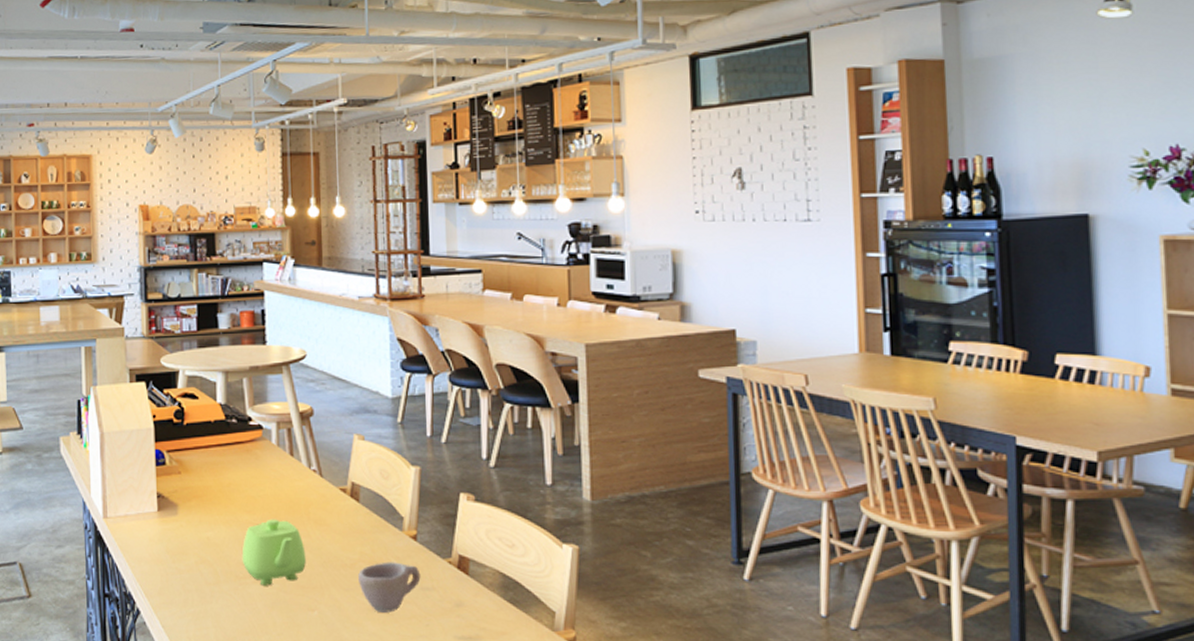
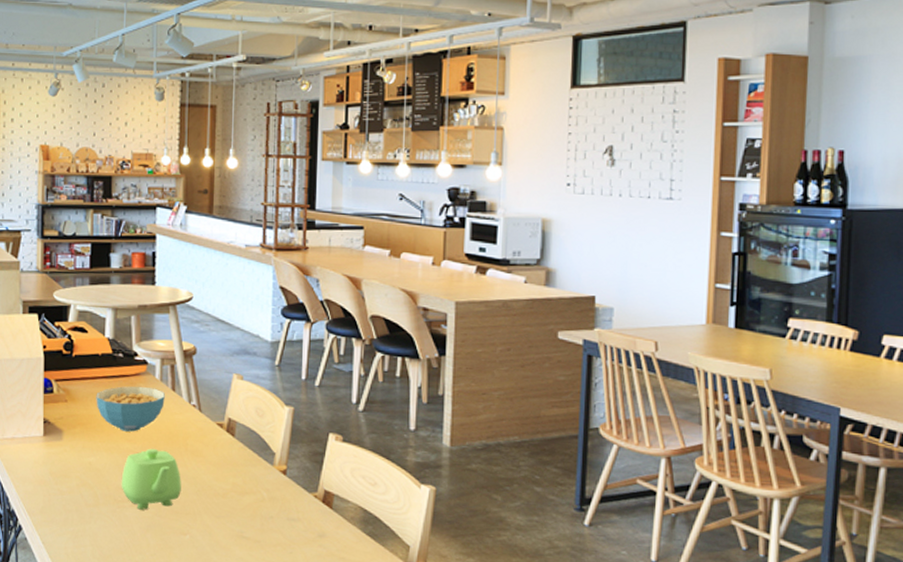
cereal bowl: none [210,453,283,502] -> present [96,386,165,432]
cup: present [358,562,421,613] -> none [229,493,288,540]

